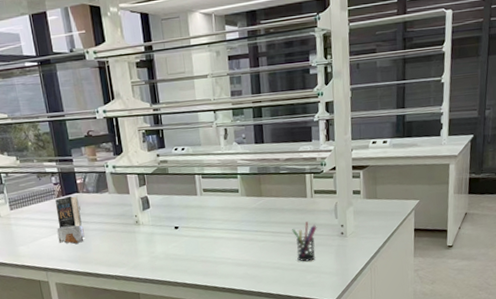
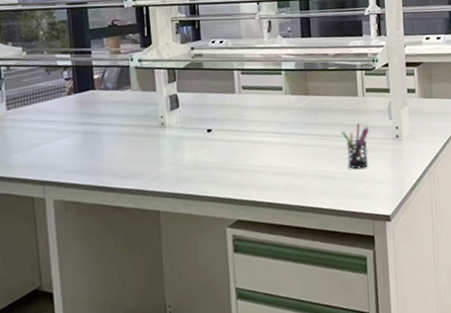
book: present [54,196,85,245] -> none [63,93,97,152]

